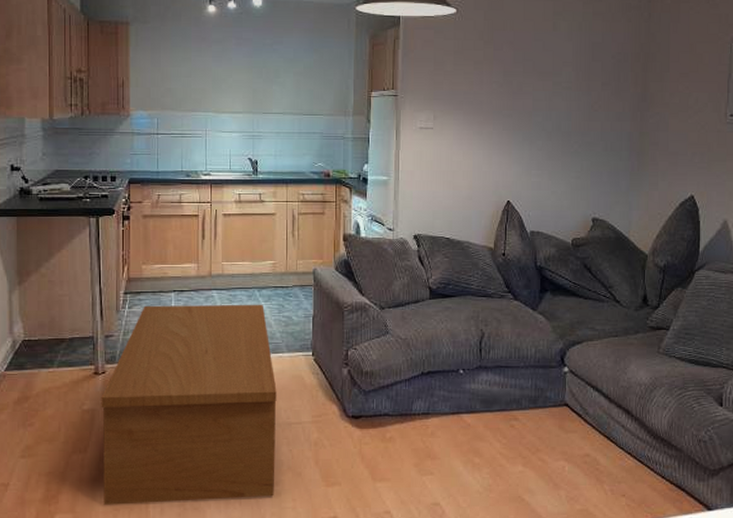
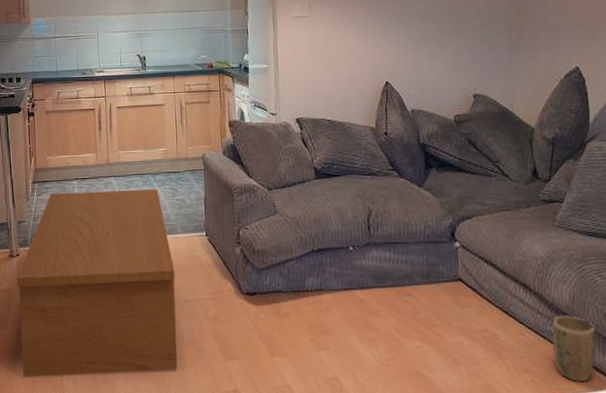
plant pot: none [648,441,689,505] -> present [552,315,596,381]

